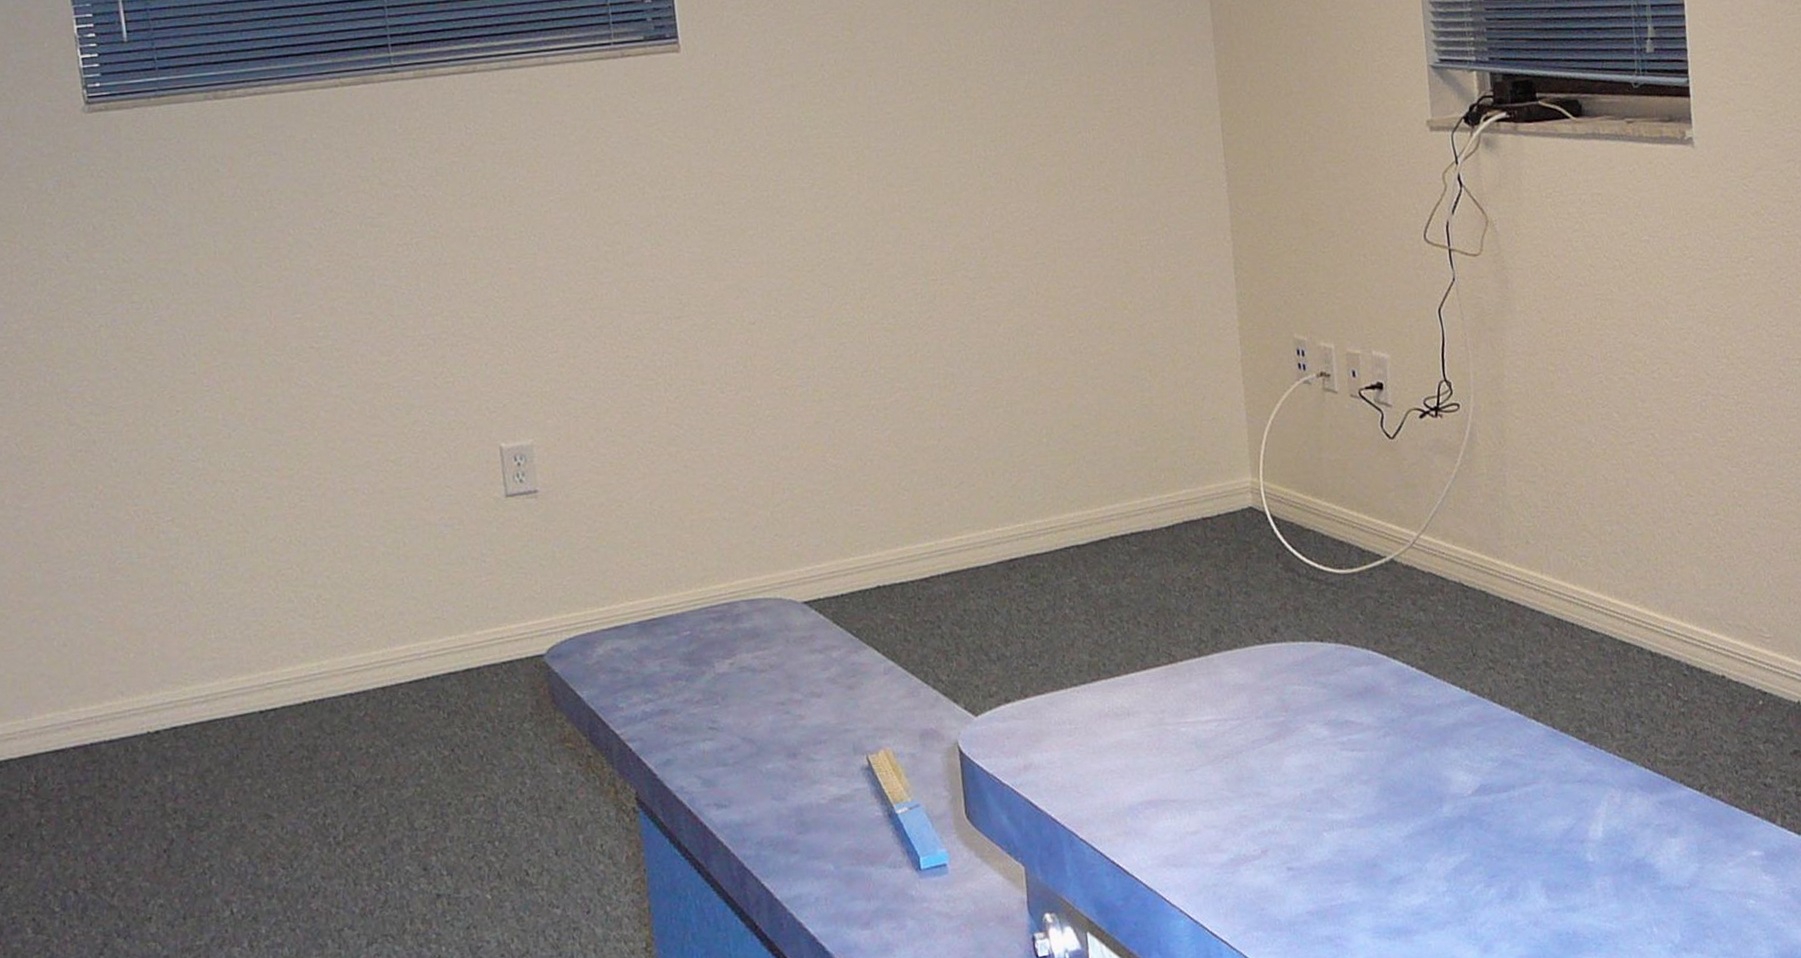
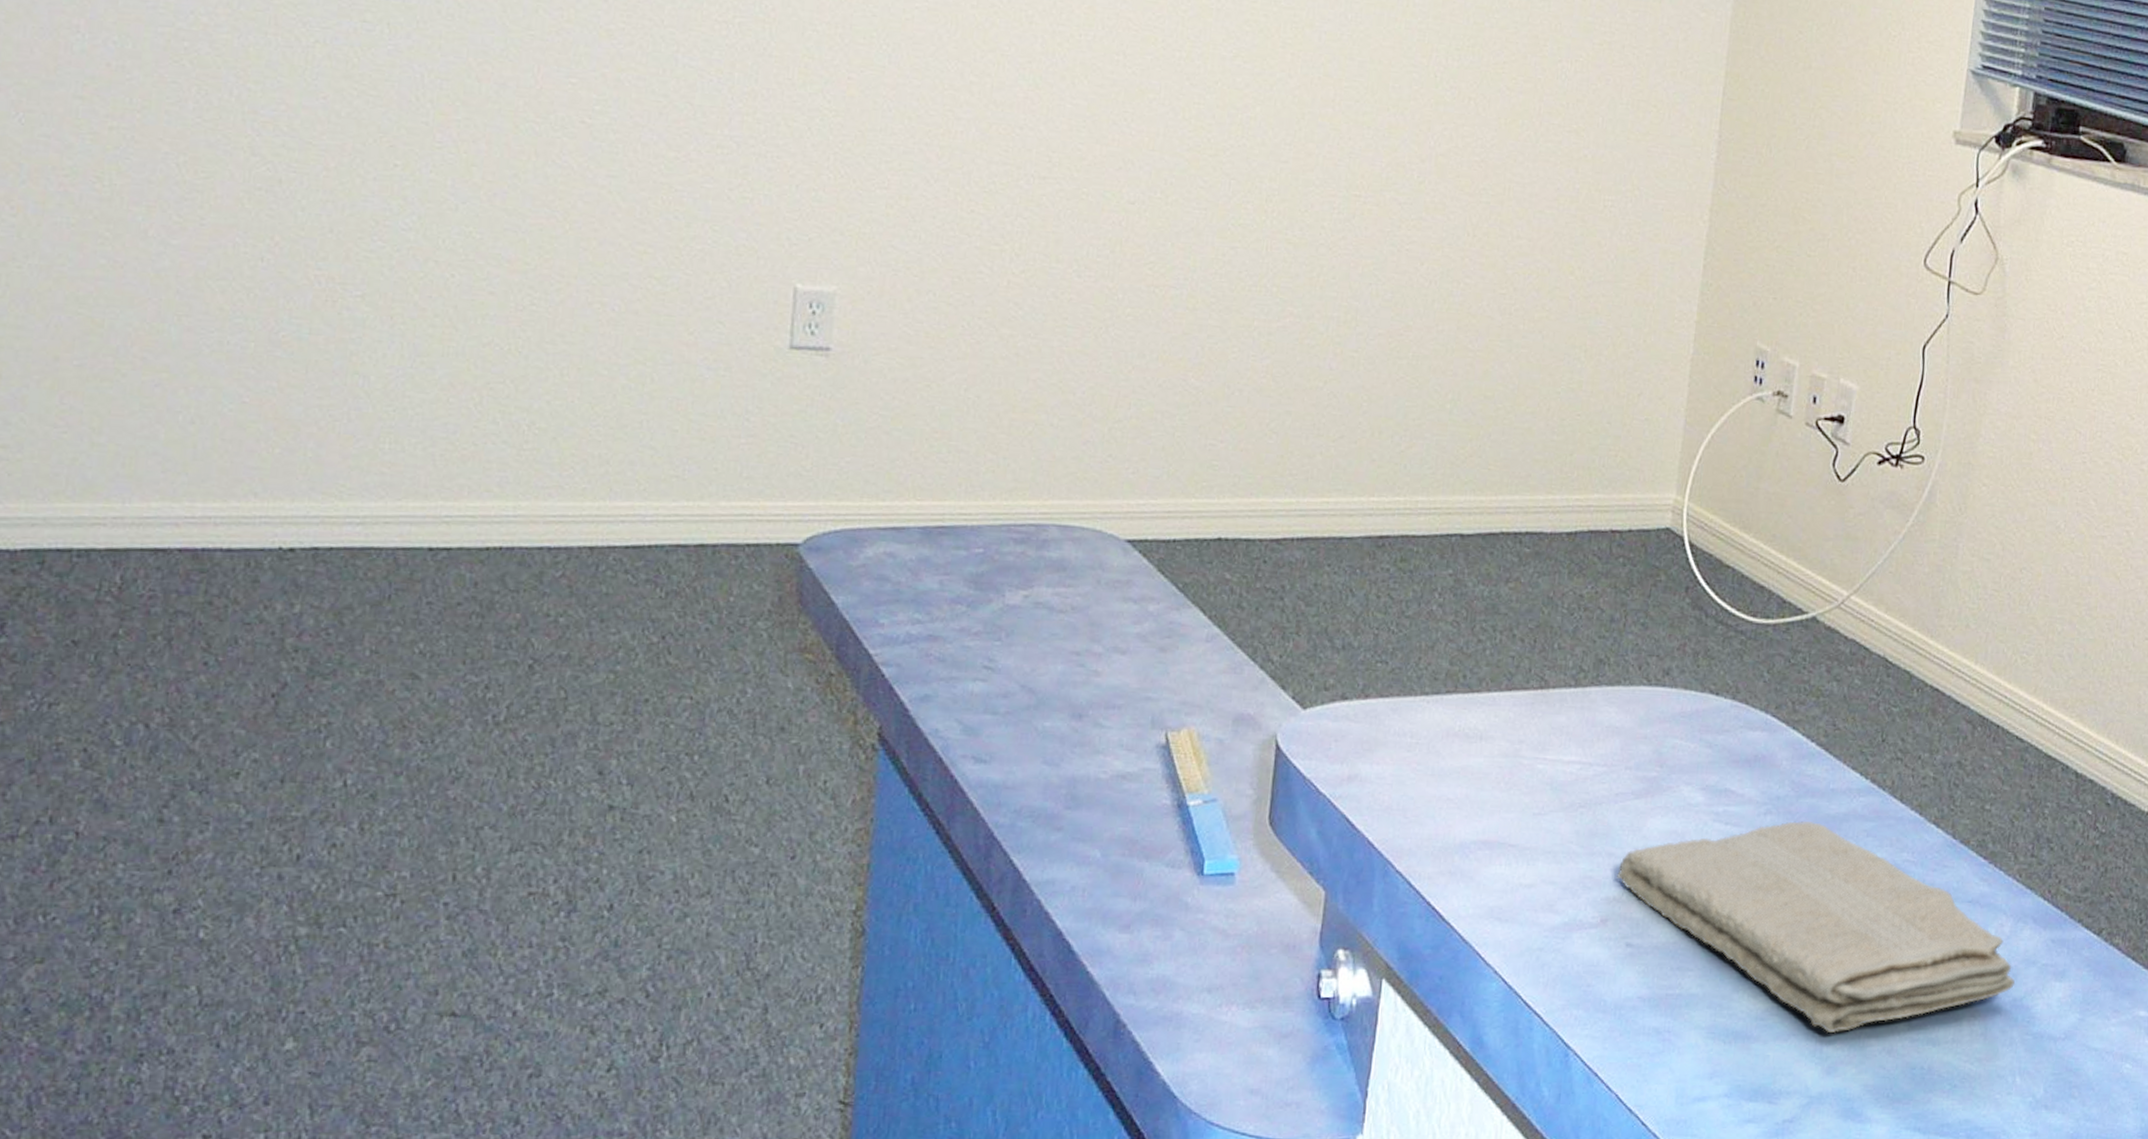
washcloth: none [1267,736,1636,916] -> present [1617,821,2016,1033]

